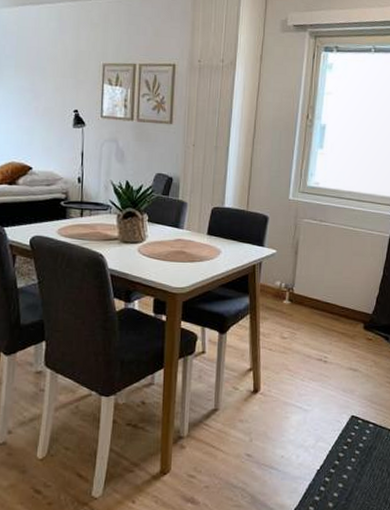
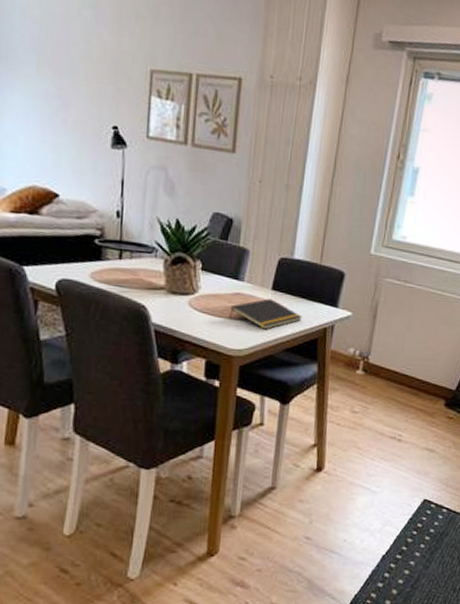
notepad: none [172,242,234,269] -> present [229,298,303,330]

